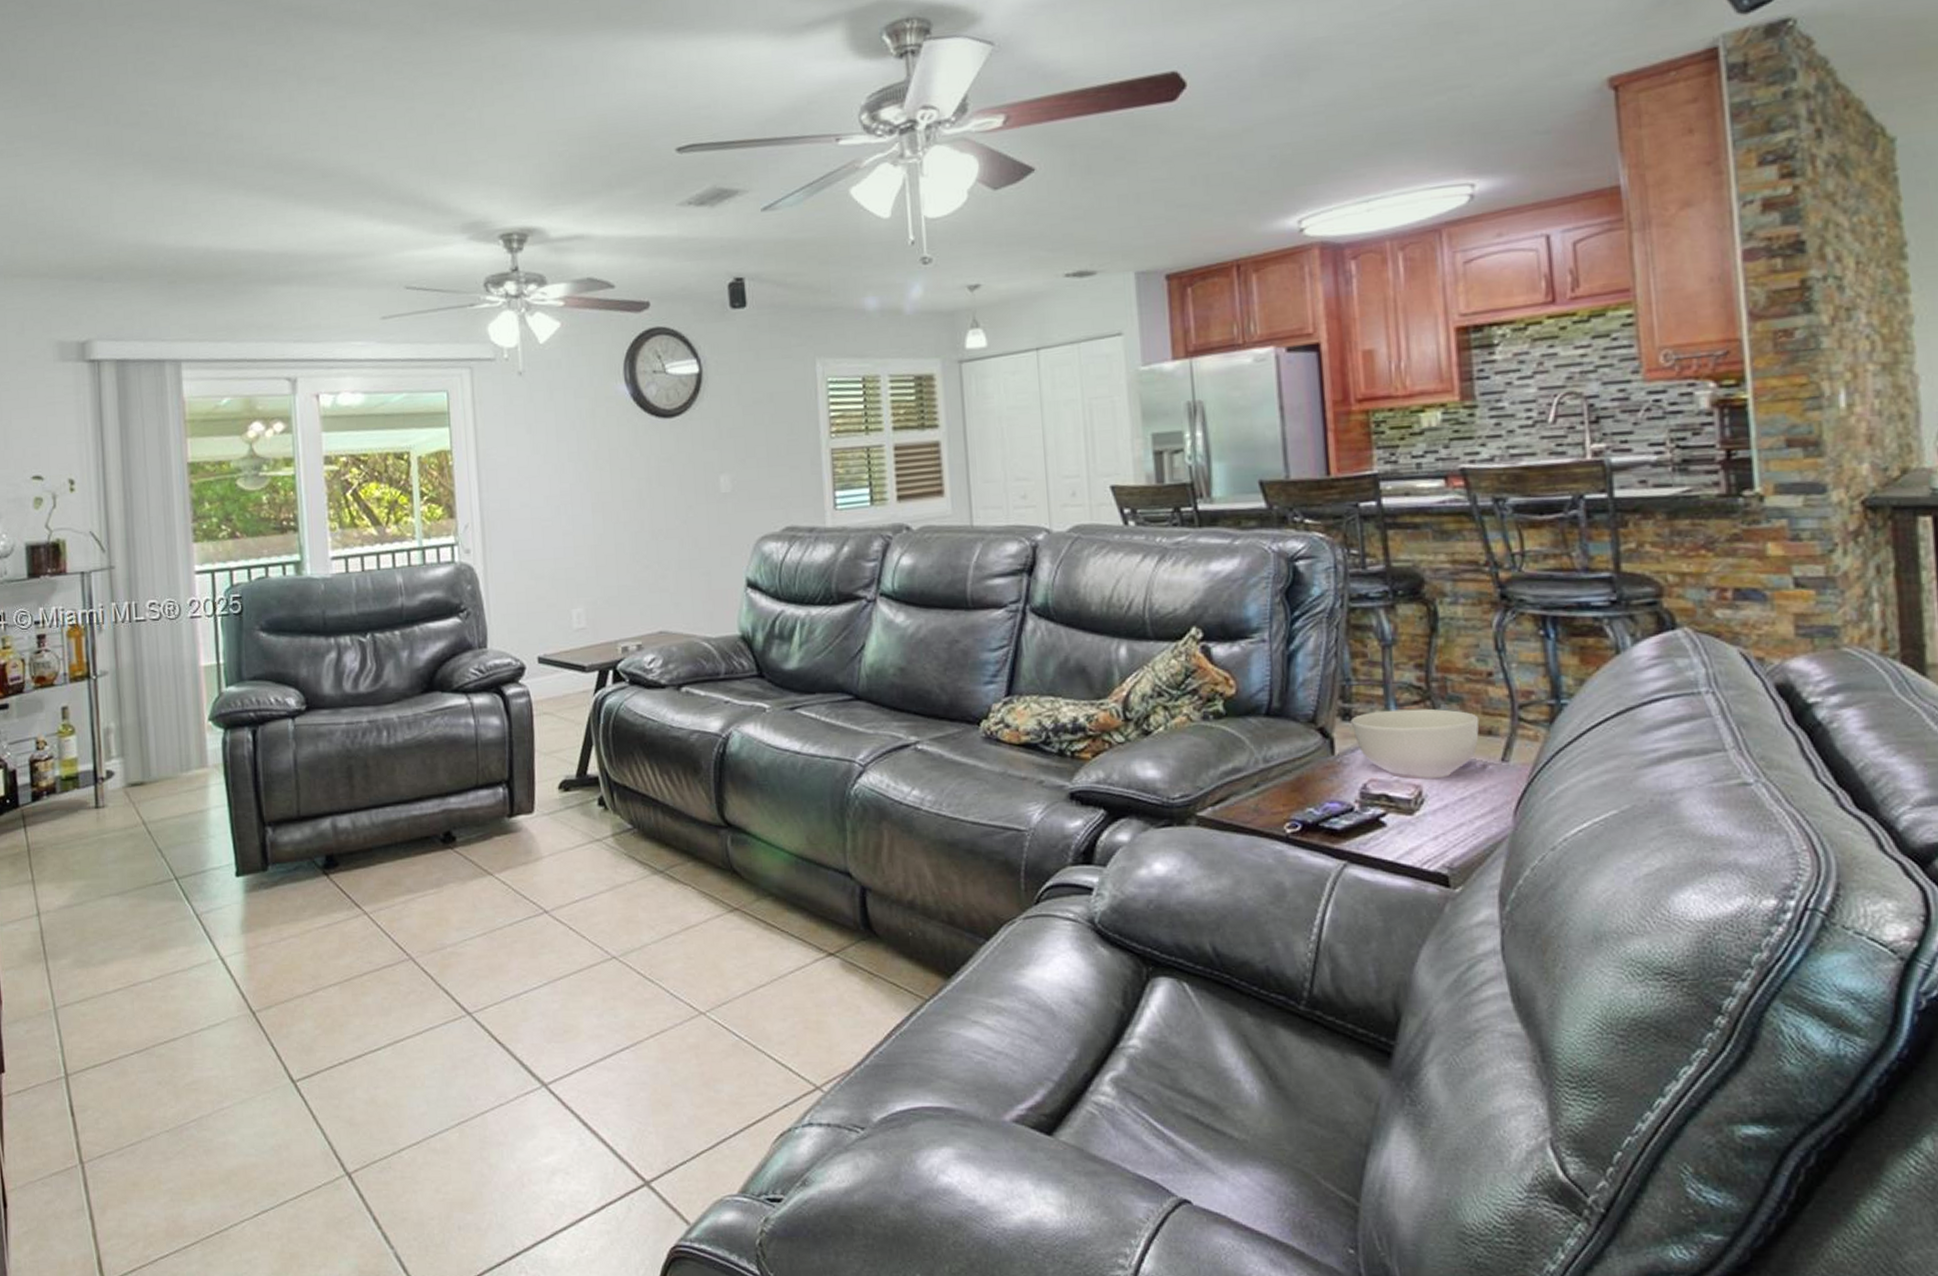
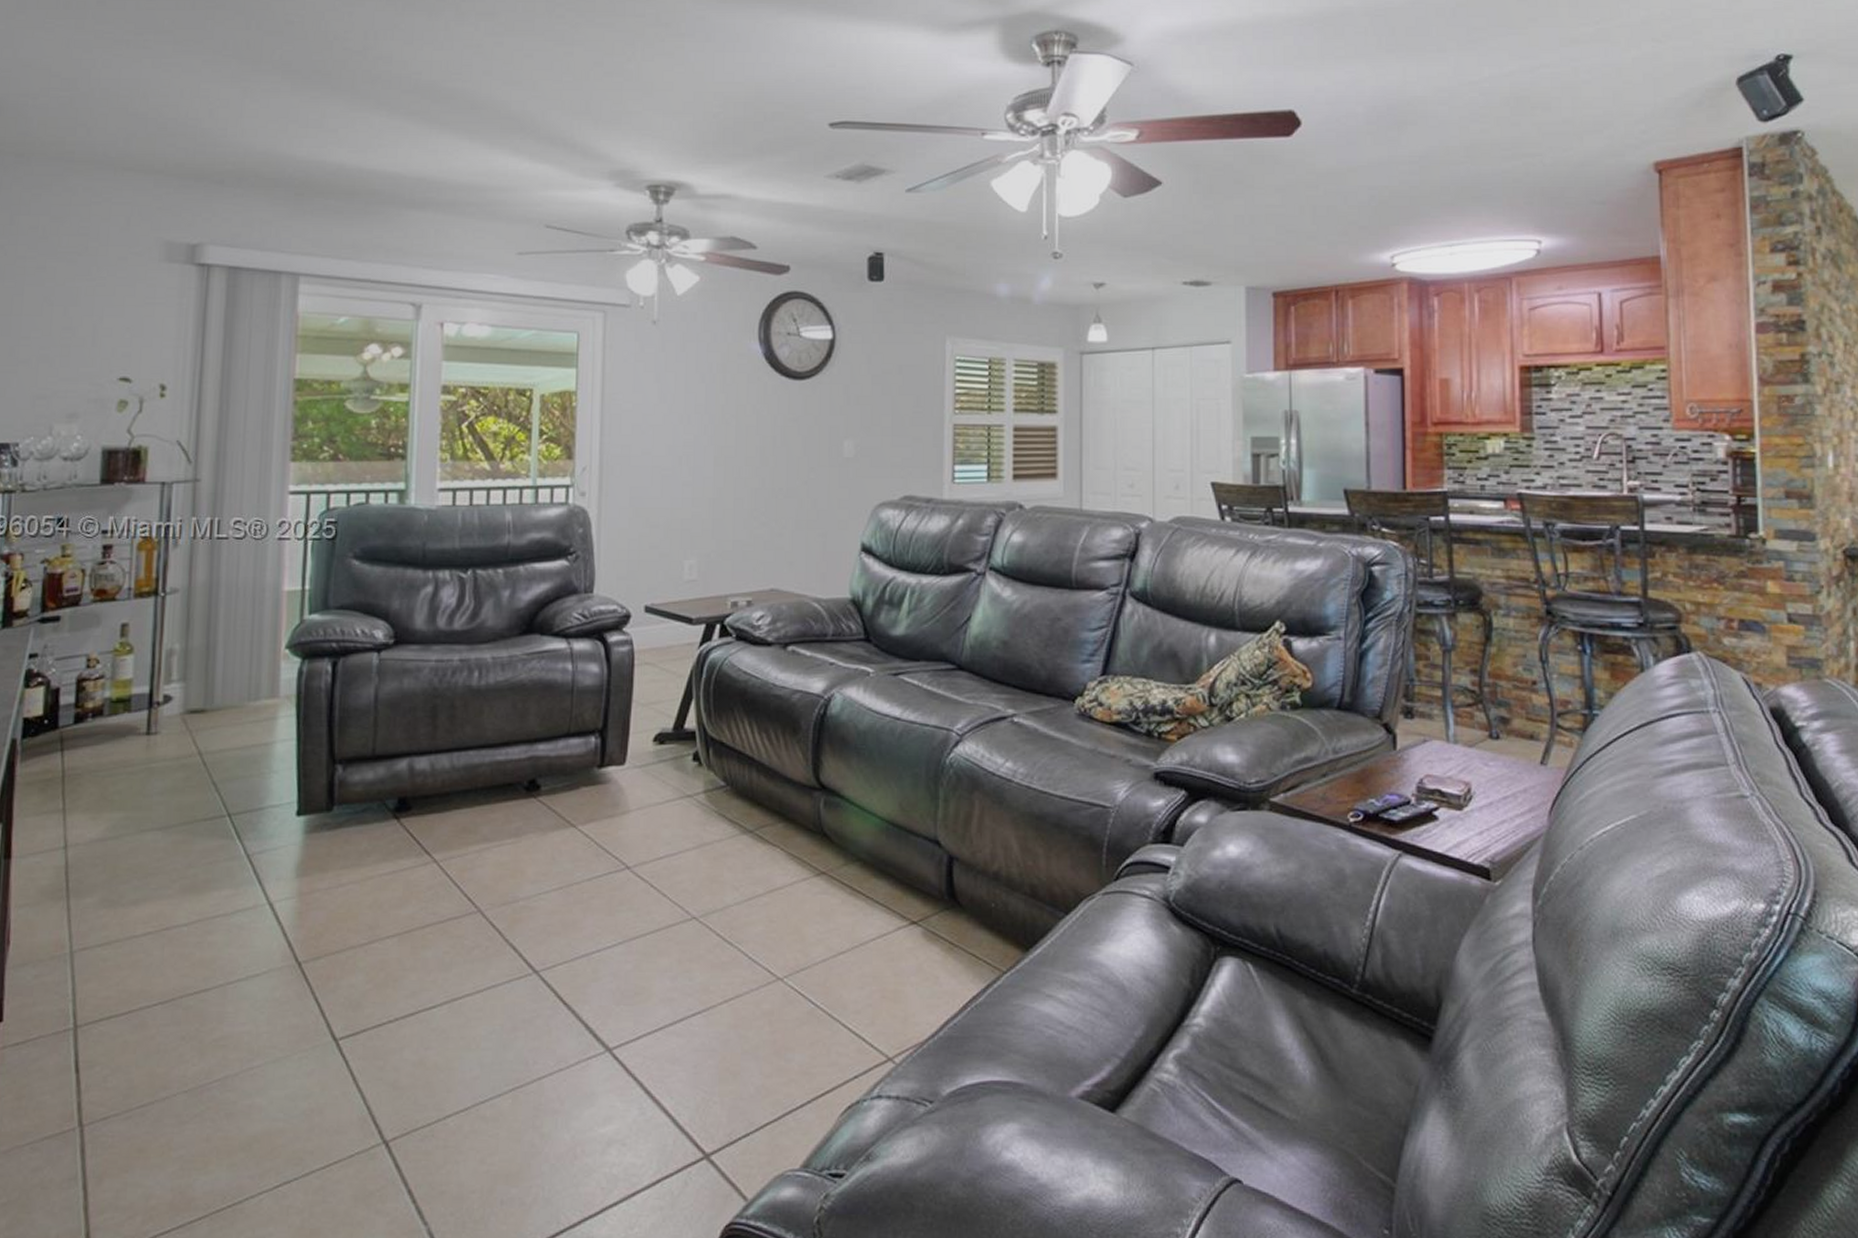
bowl: present [1350,708,1480,780] -> none [1412,711,1523,778]

